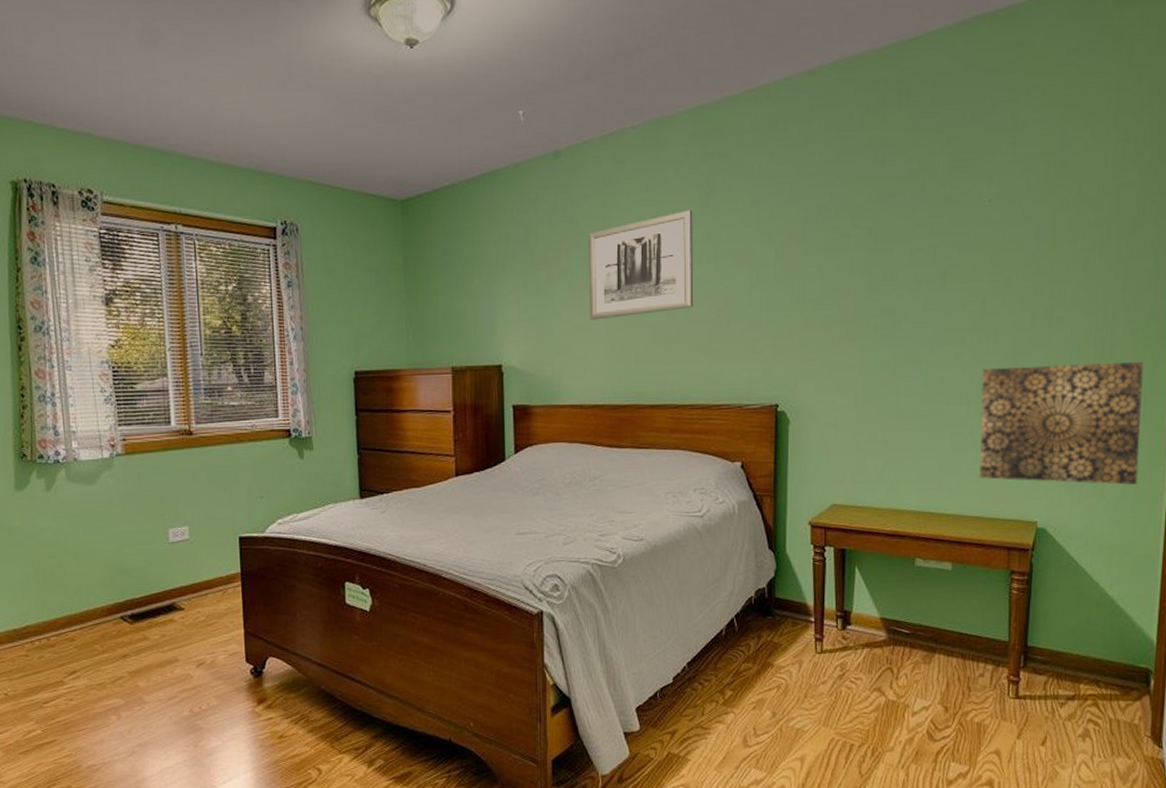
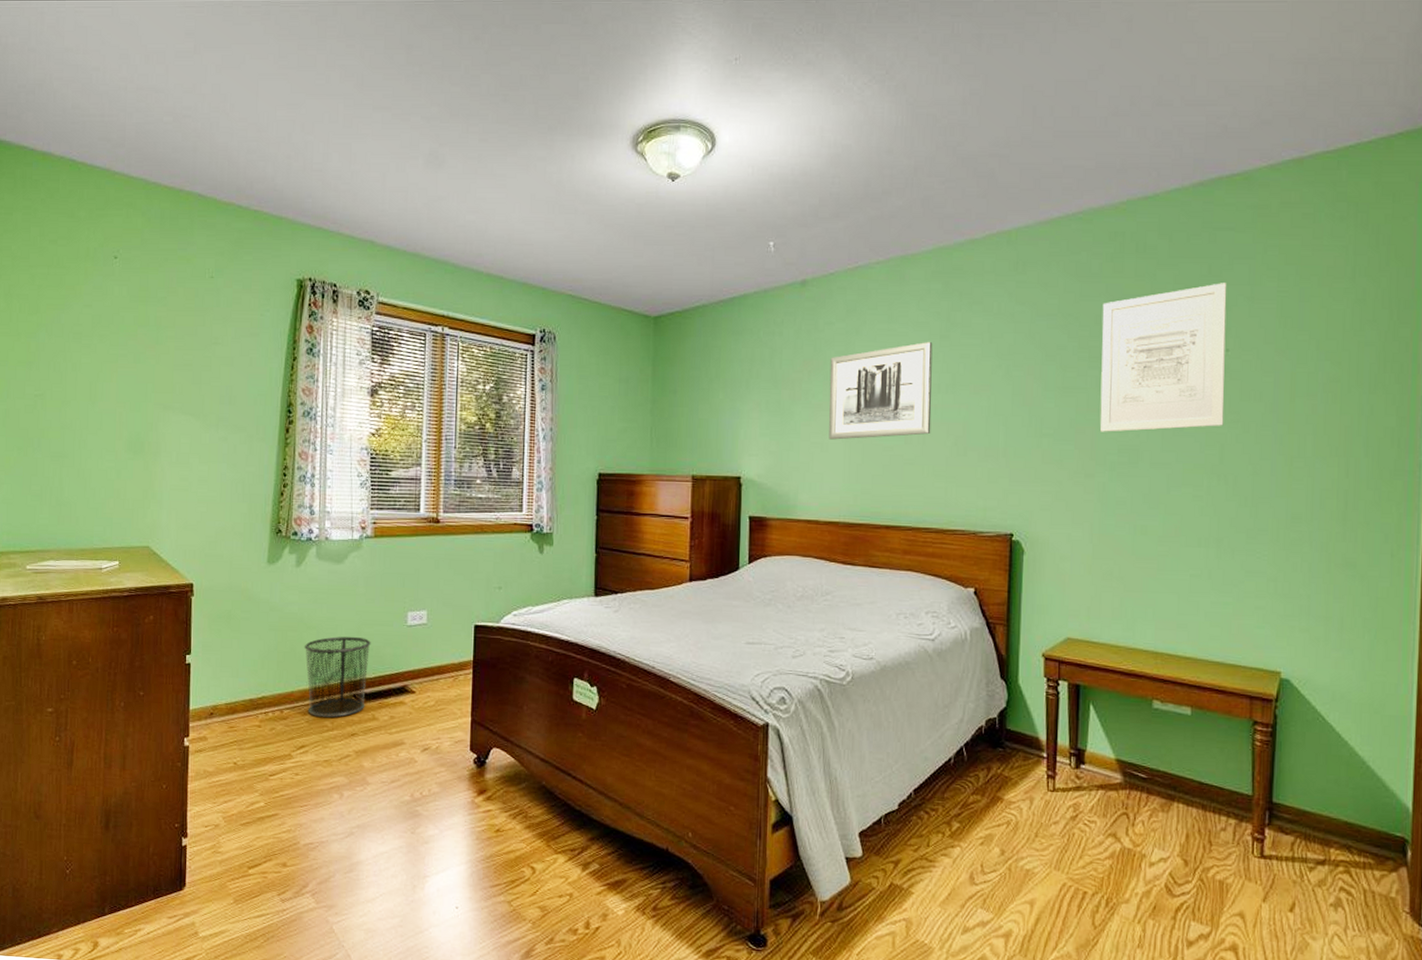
waste bin: none [63,558,134,641] -> present [304,636,371,718]
wall art: none [863,129,991,294] -> present [1100,283,1227,432]
wall art: present [978,362,1144,485] -> none [1218,513,1390,641]

